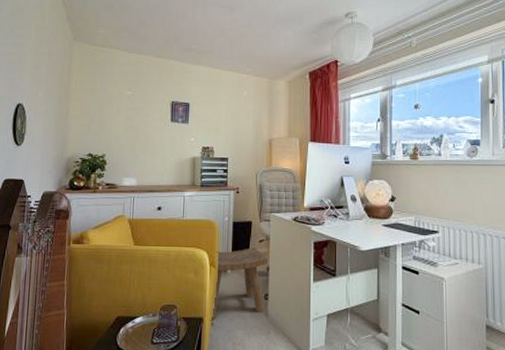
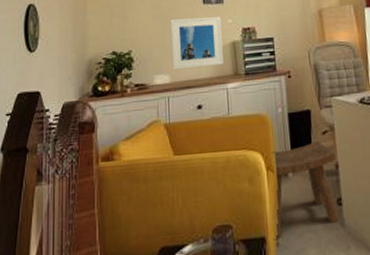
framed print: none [139,131,185,176] -> present [170,16,224,70]

